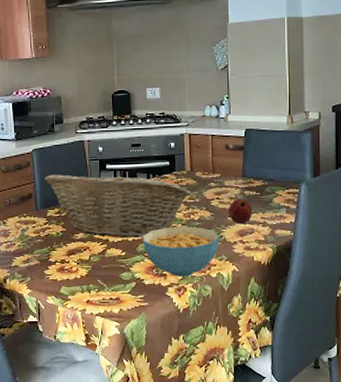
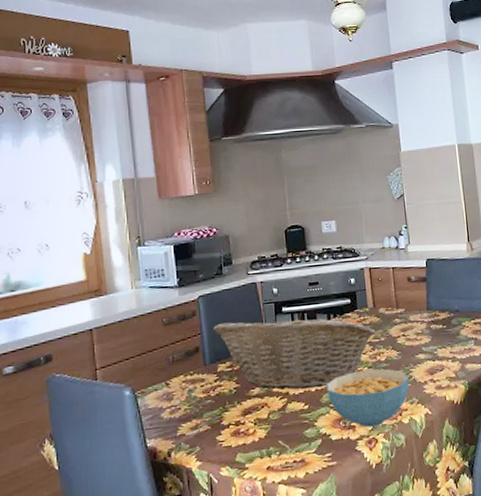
apple: present [229,198,253,223] -> none [416,333,442,361]

